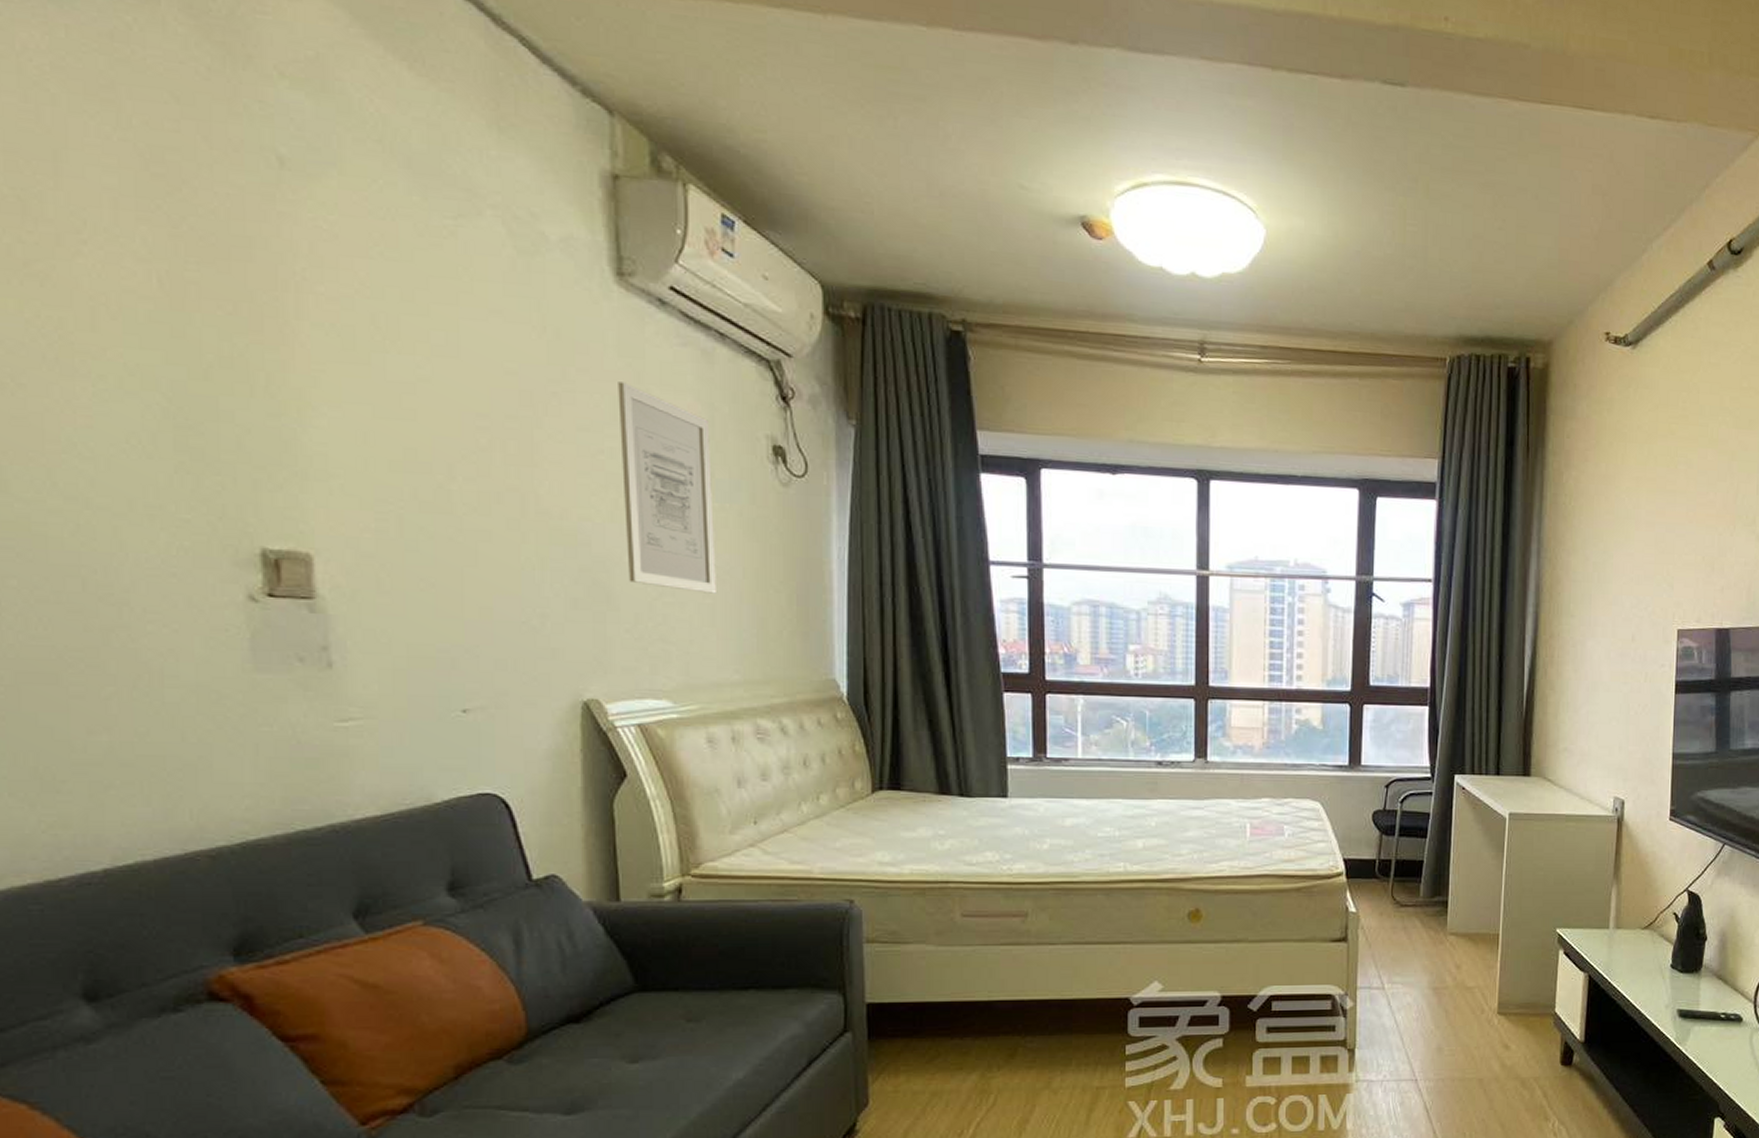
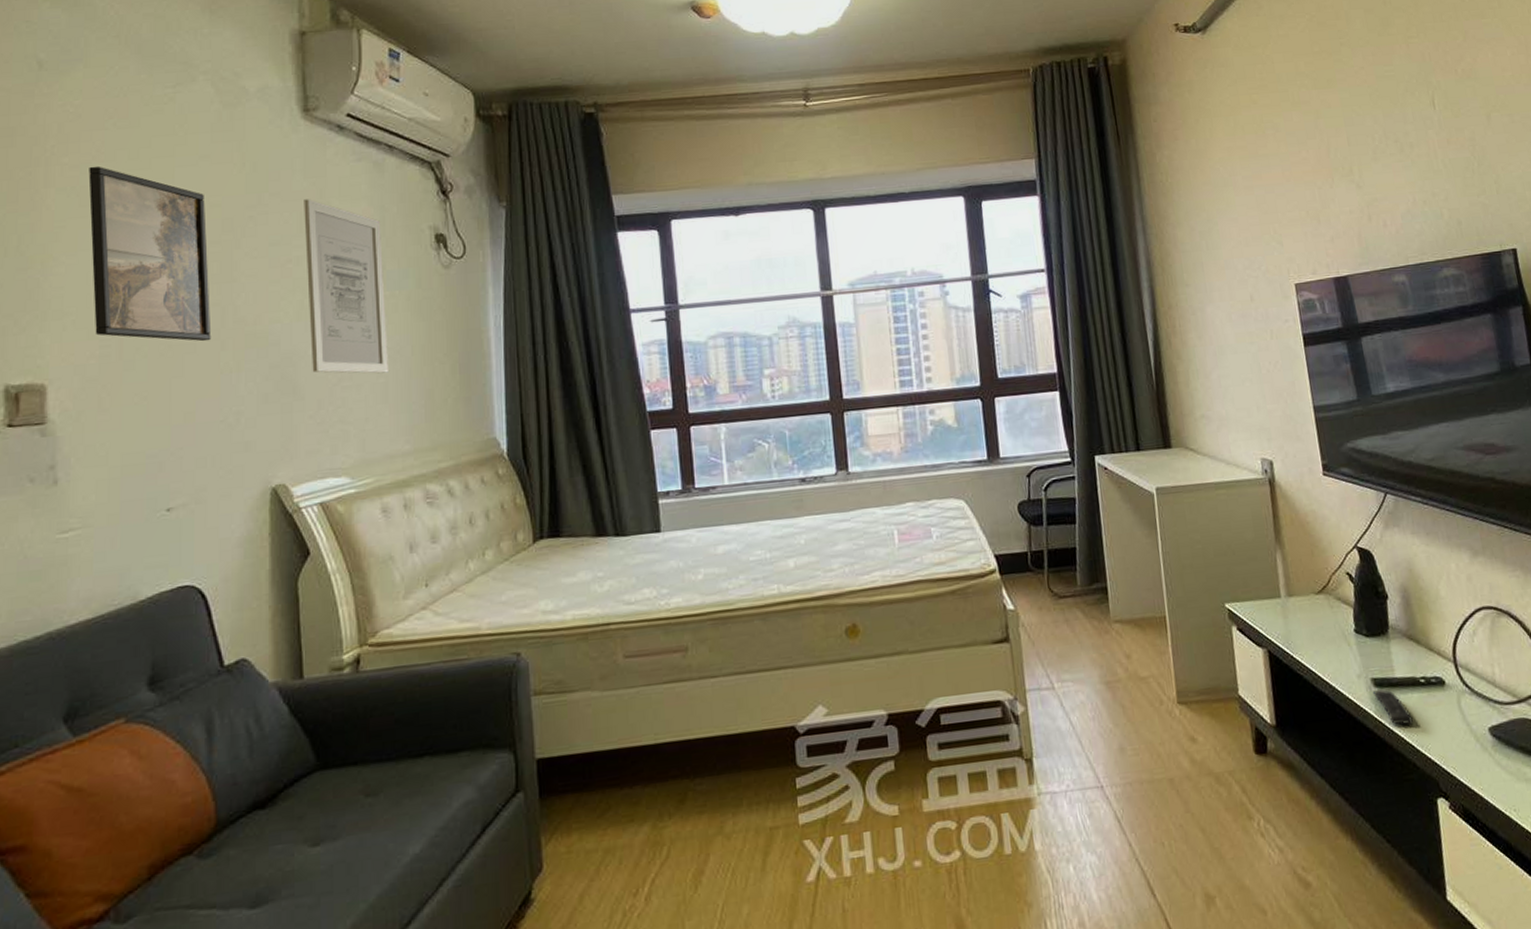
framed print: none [351,301,510,531] -> present [88,165,212,342]
remote control: none [1676,1020,1707,1053] -> present [1372,689,1413,725]

